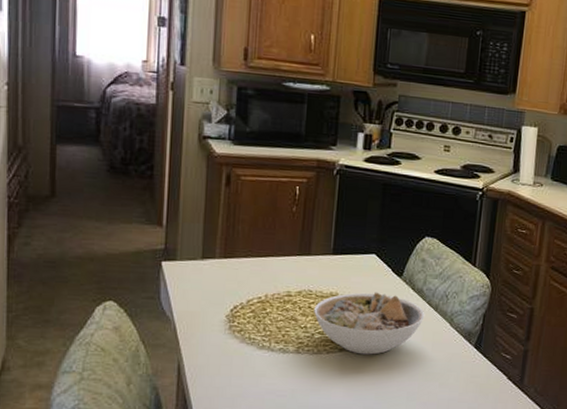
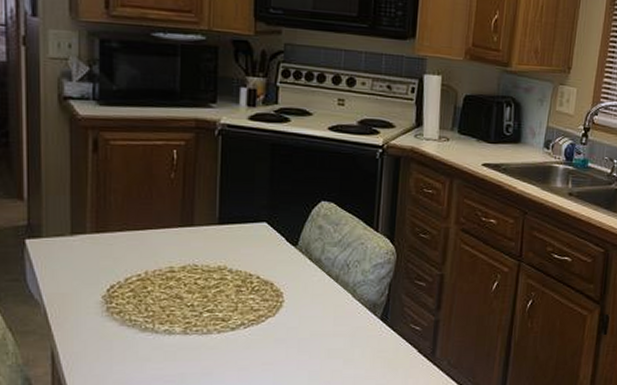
bowl: present [314,292,425,355] -> none [201,263,325,333]

